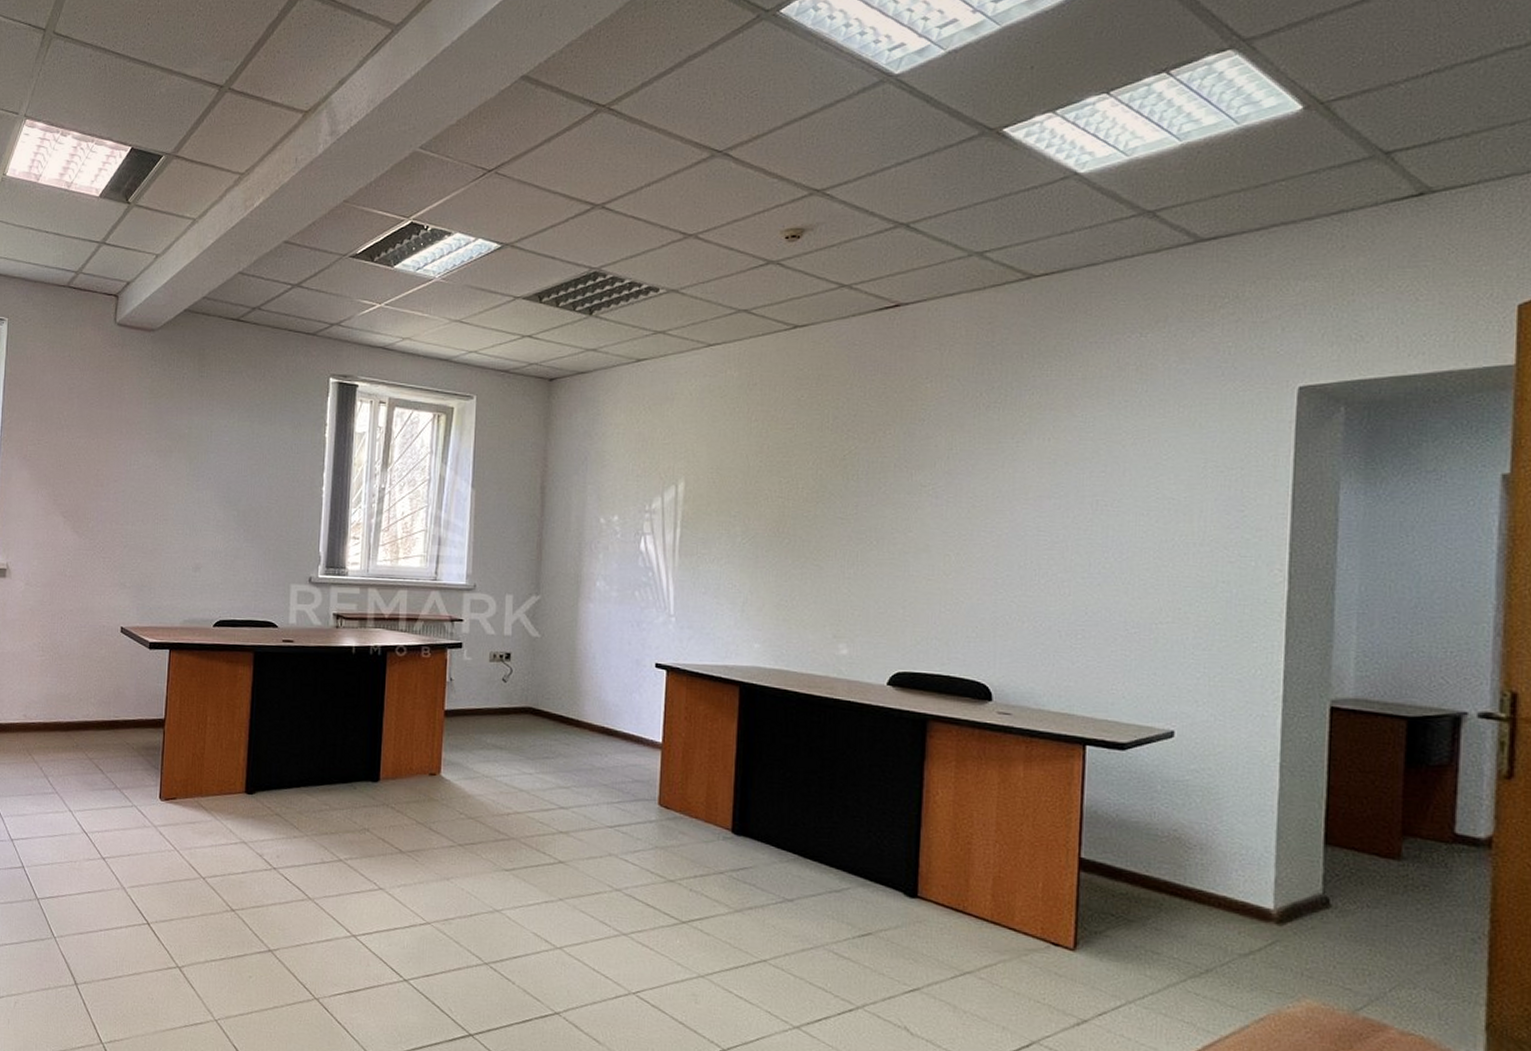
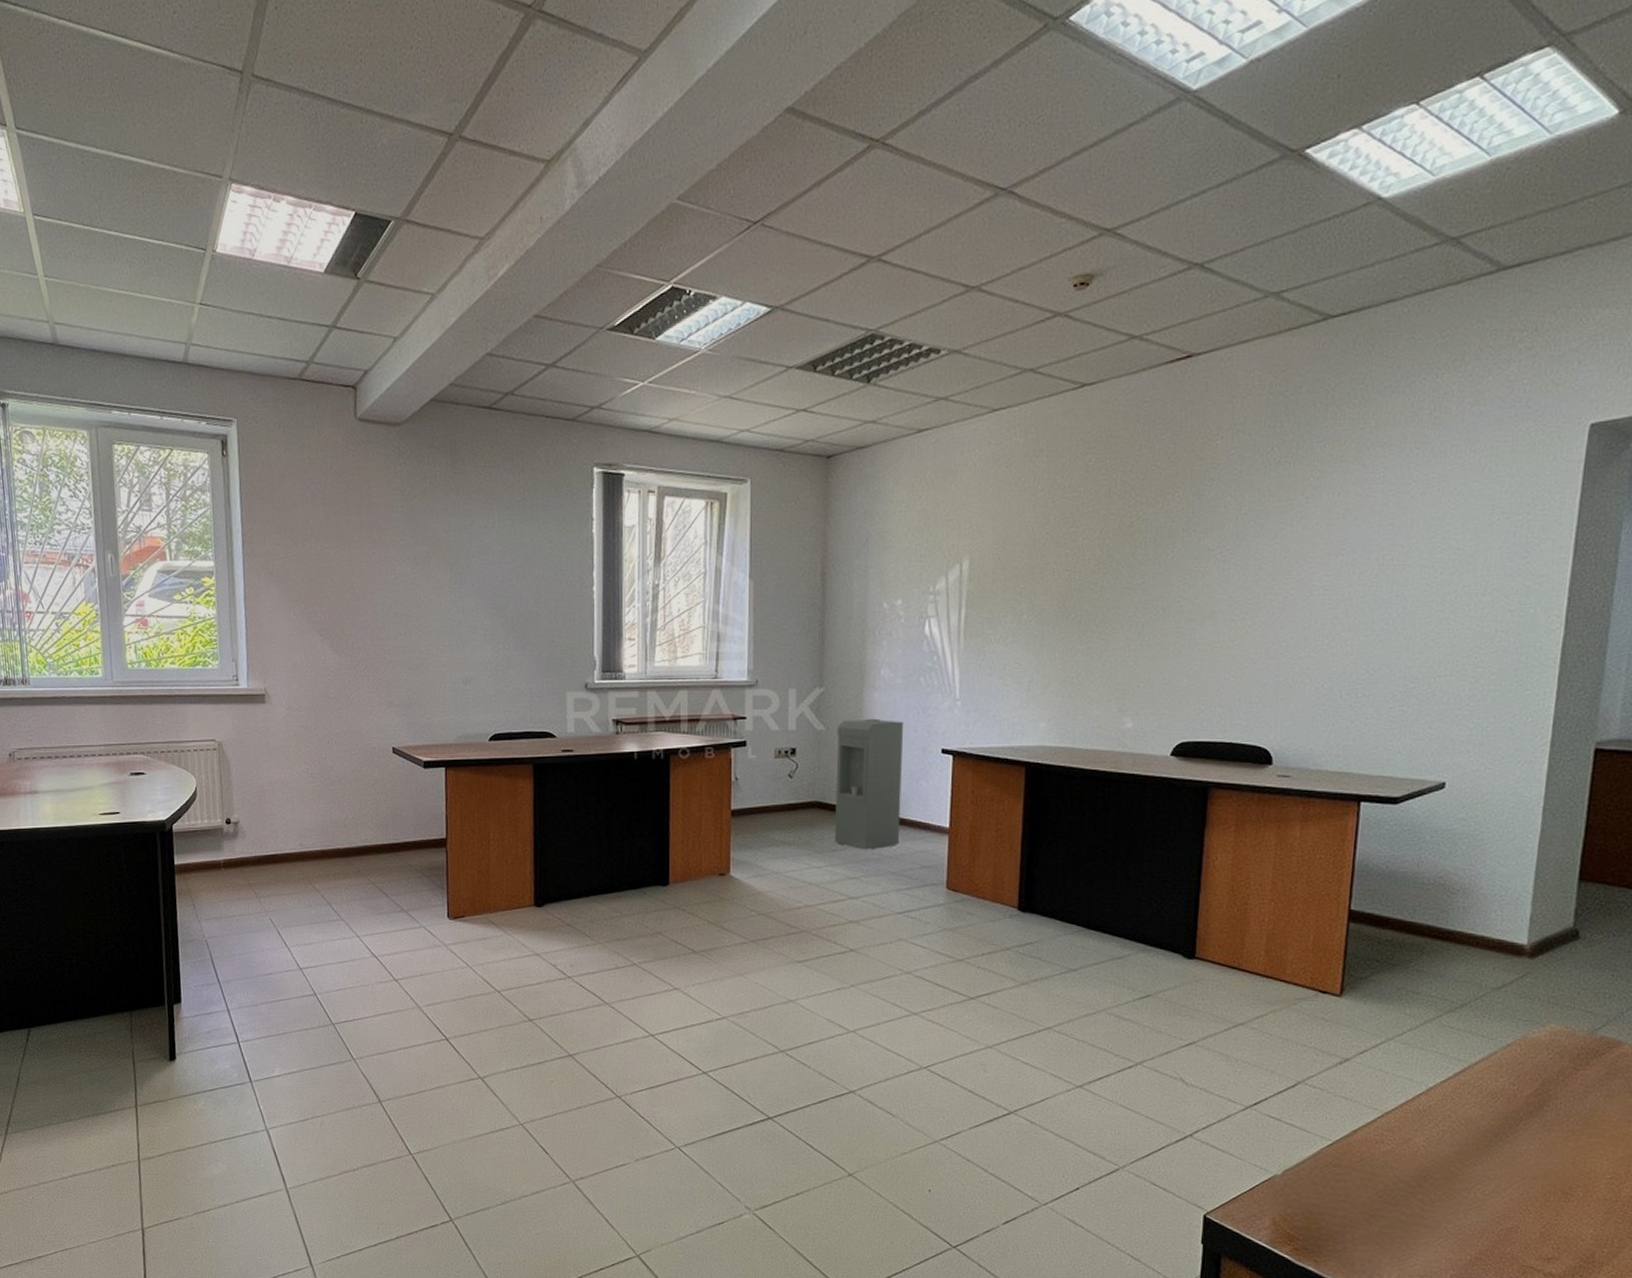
water cooler: none [547,628,619,760] -> present [835,718,904,850]

